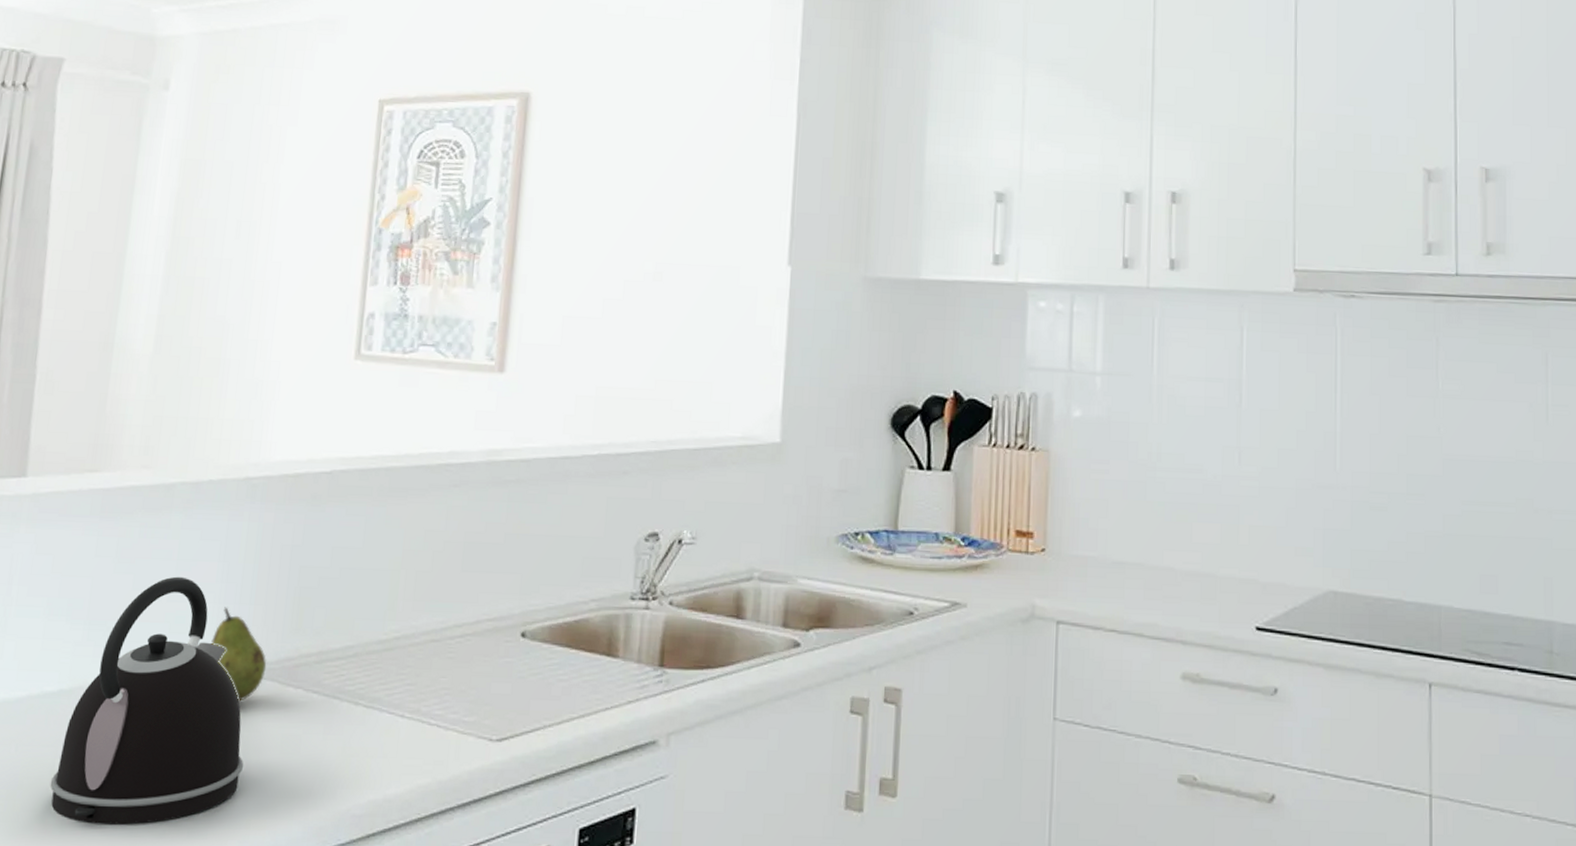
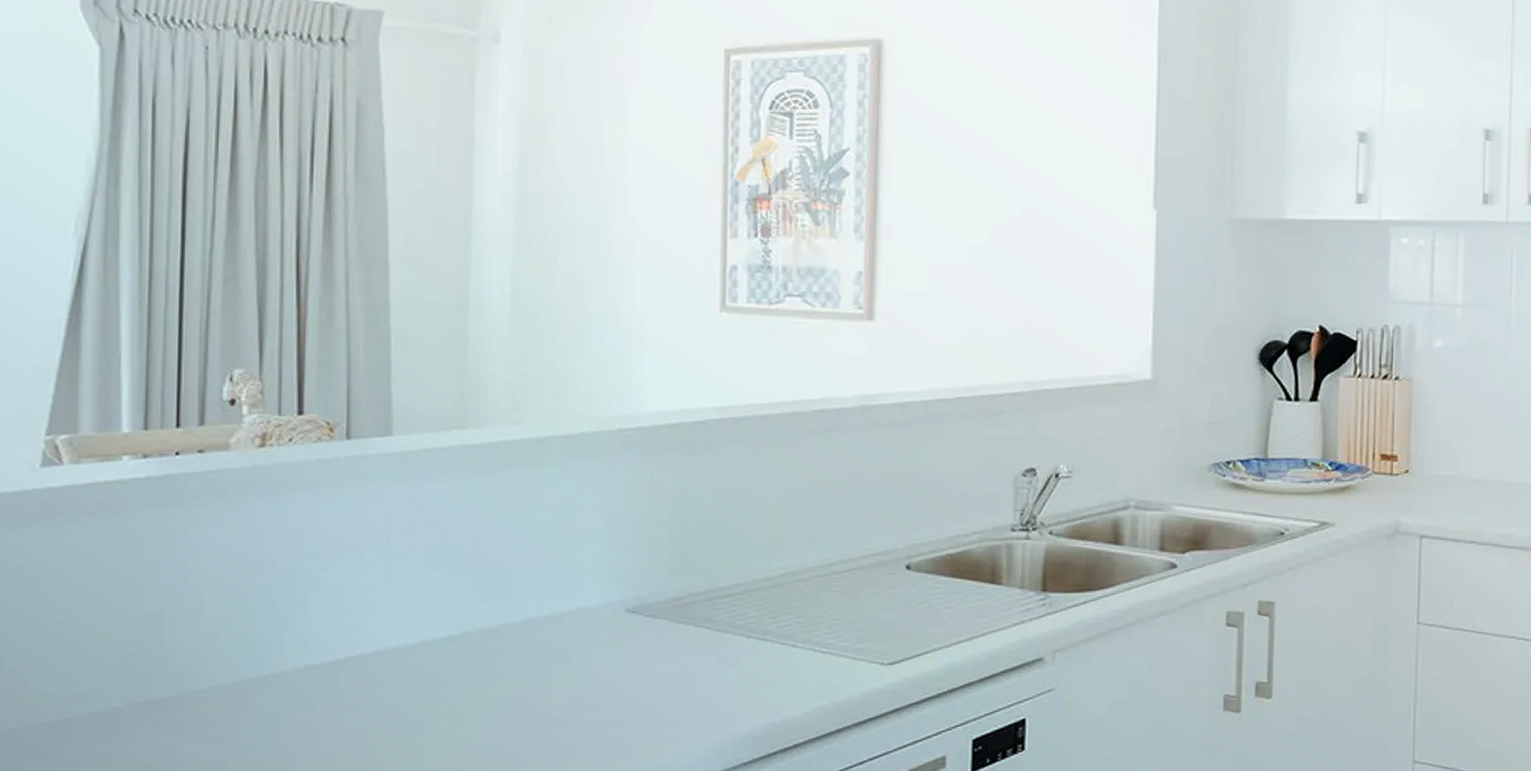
kettle: present [50,576,244,825] -> none [450,525,642,756]
fruit: present [211,607,267,702] -> none [598,552,656,639]

